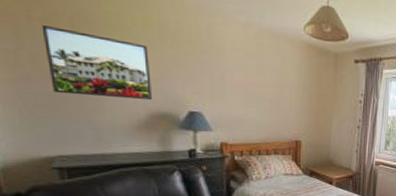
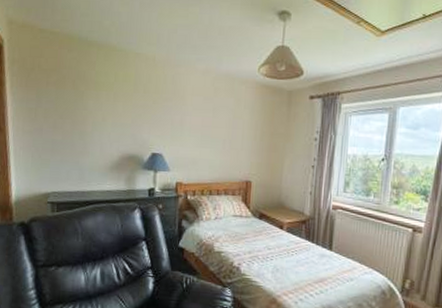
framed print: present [41,25,153,101] -> none [54,88,125,144]

